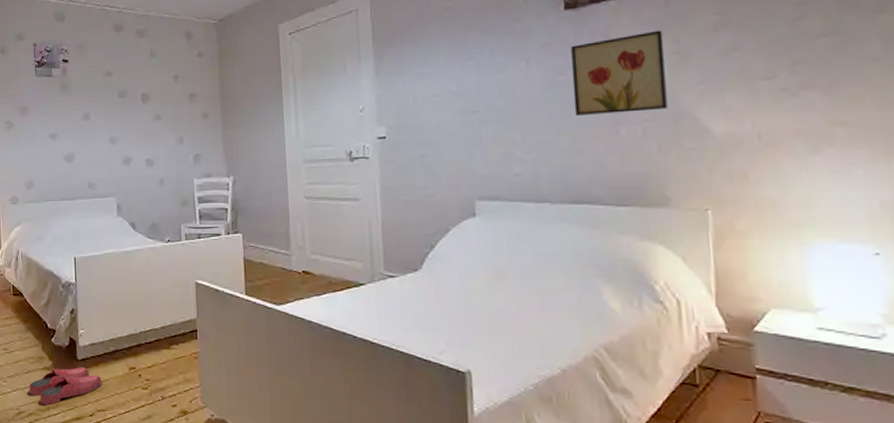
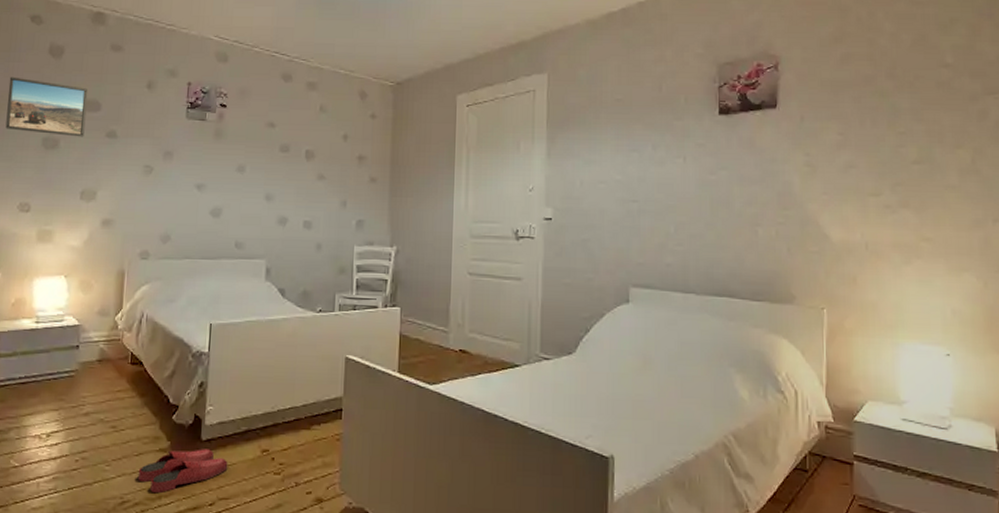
wall art: present [571,30,668,116] -> none [721,142,798,215]

